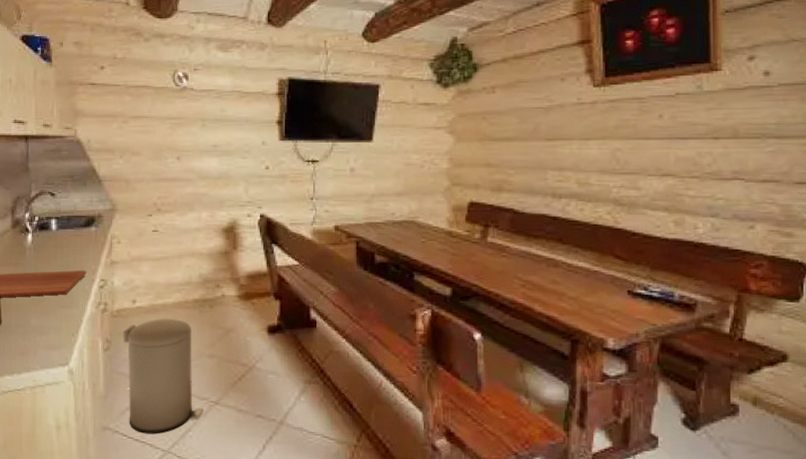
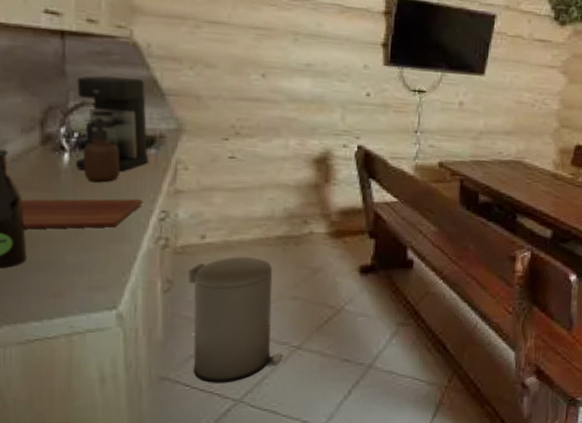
coffee maker: none [36,168,90,247] -> present [75,75,149,171]
soap dispenser: none [41,203,69,256] -> present [82,117,120,182]

